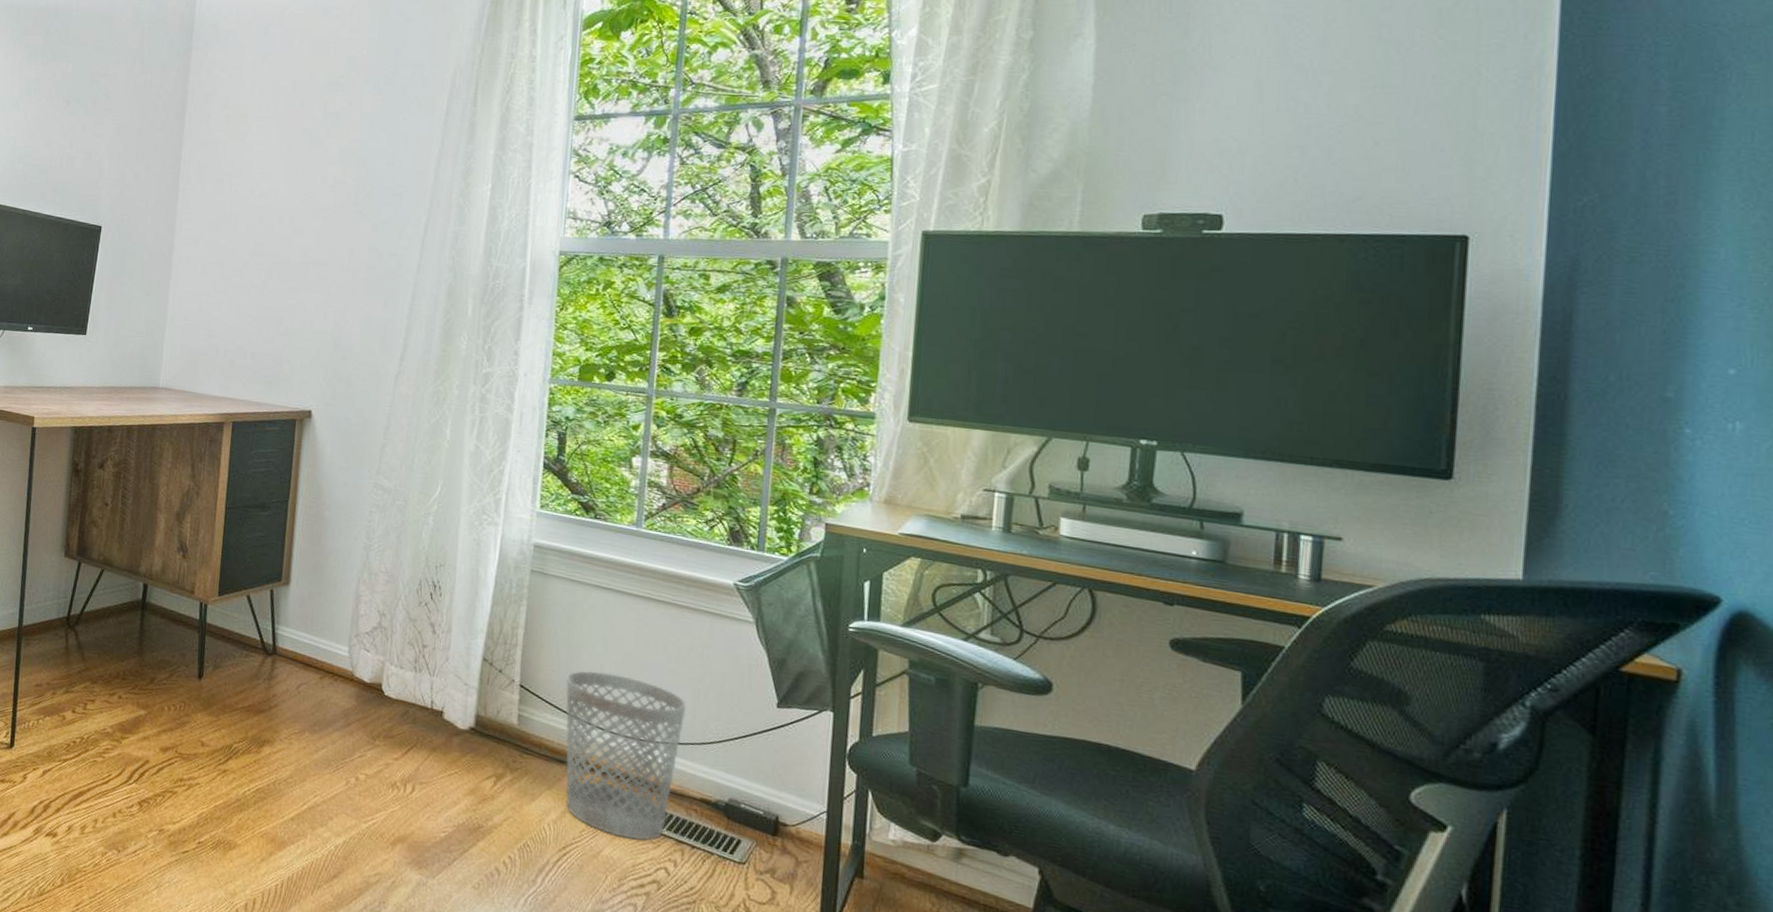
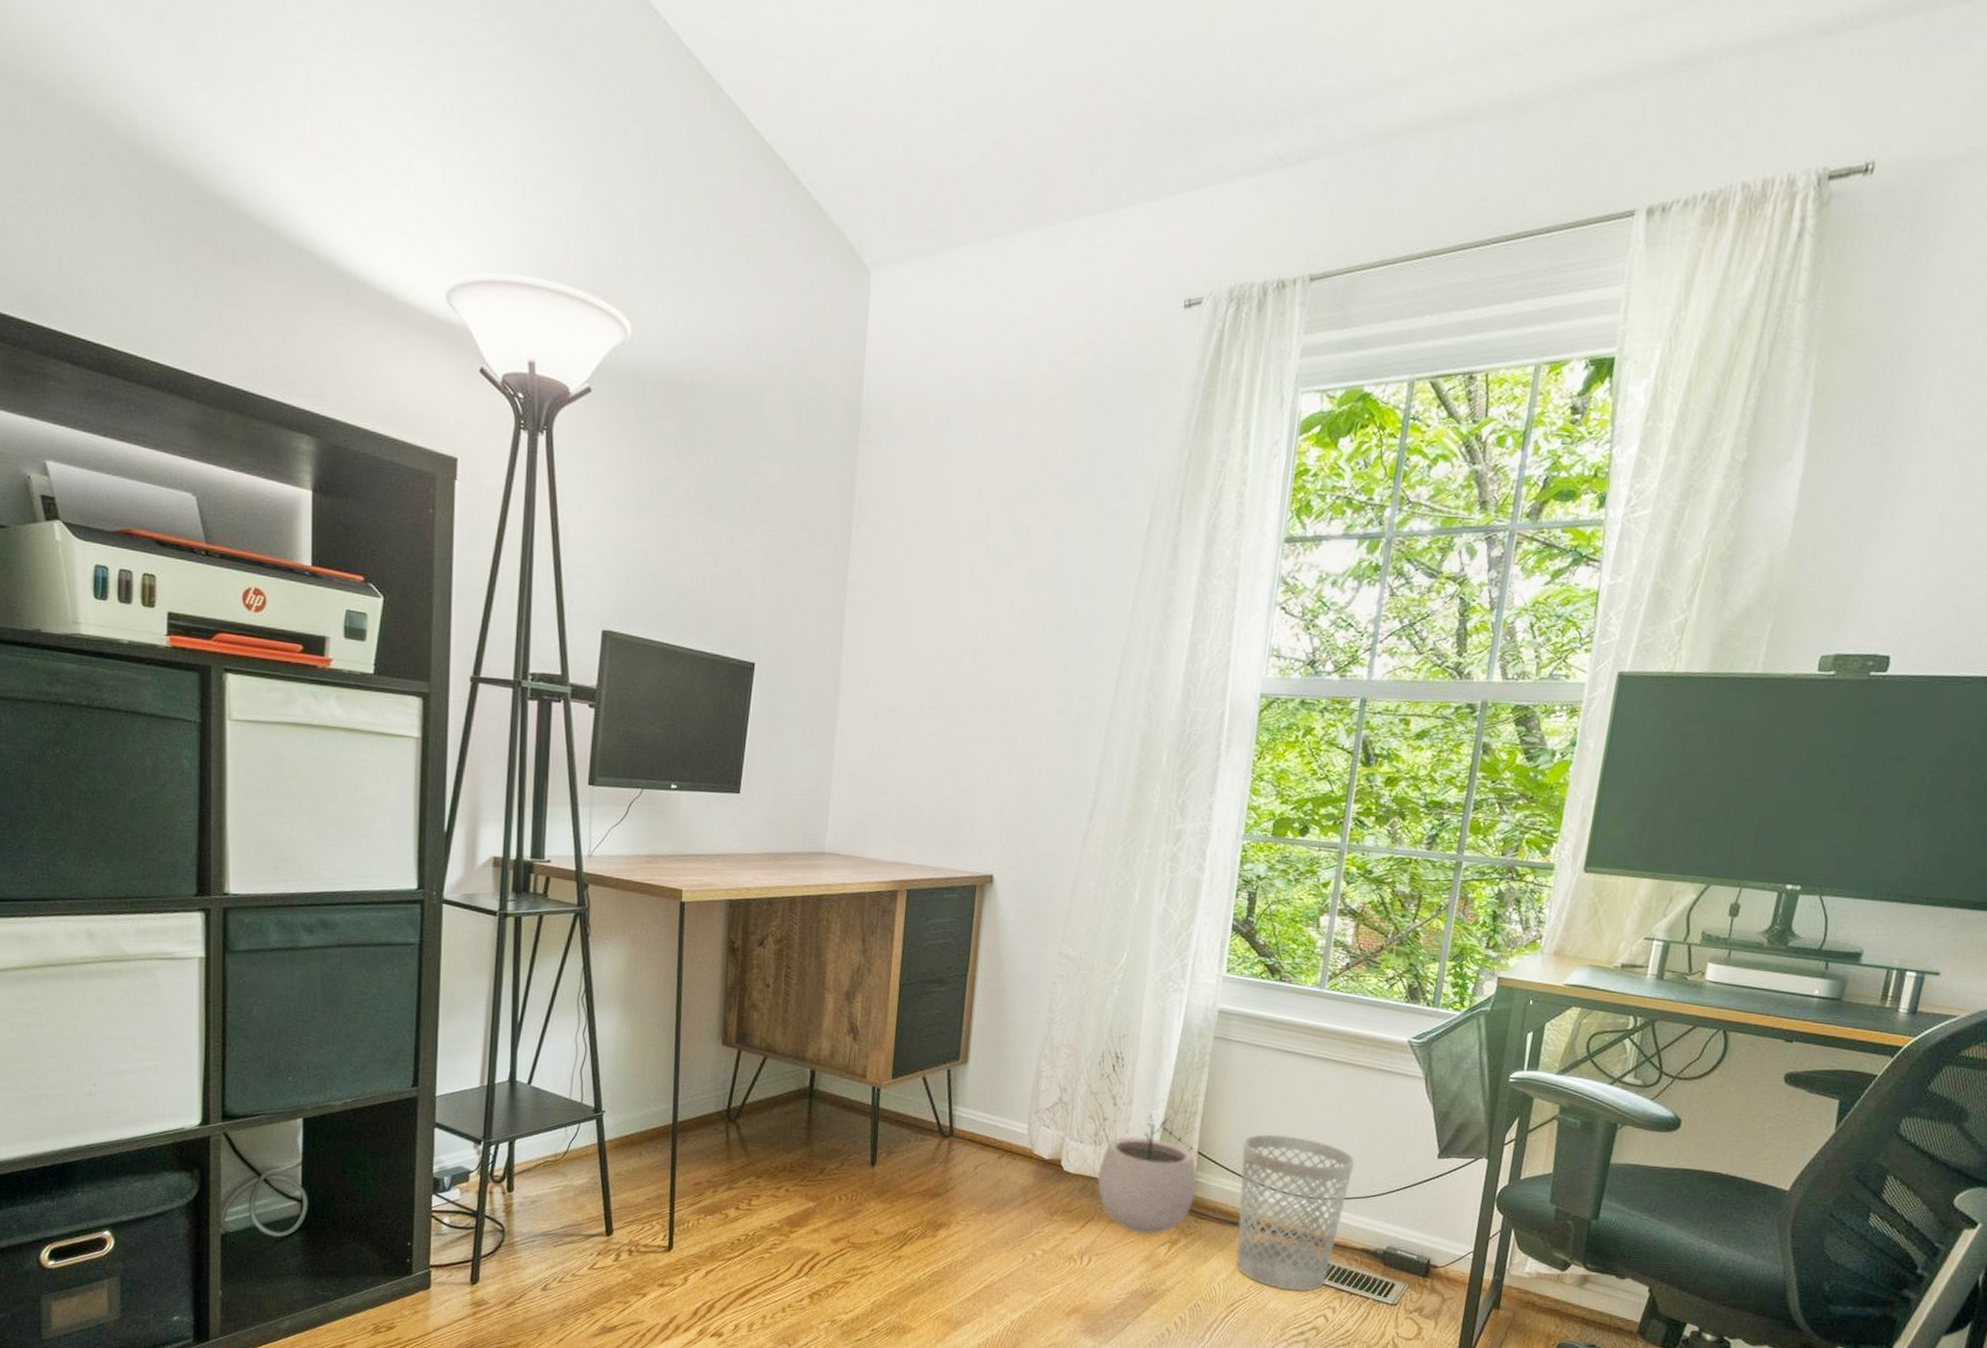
plant pot: none [418,642,521,767] -> present [1097,1112,1197,1234]

